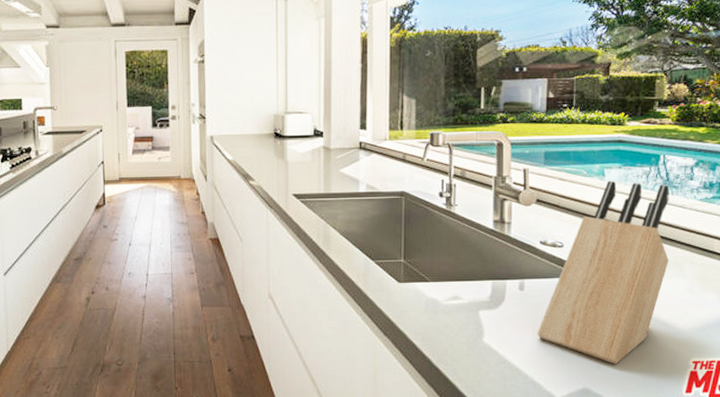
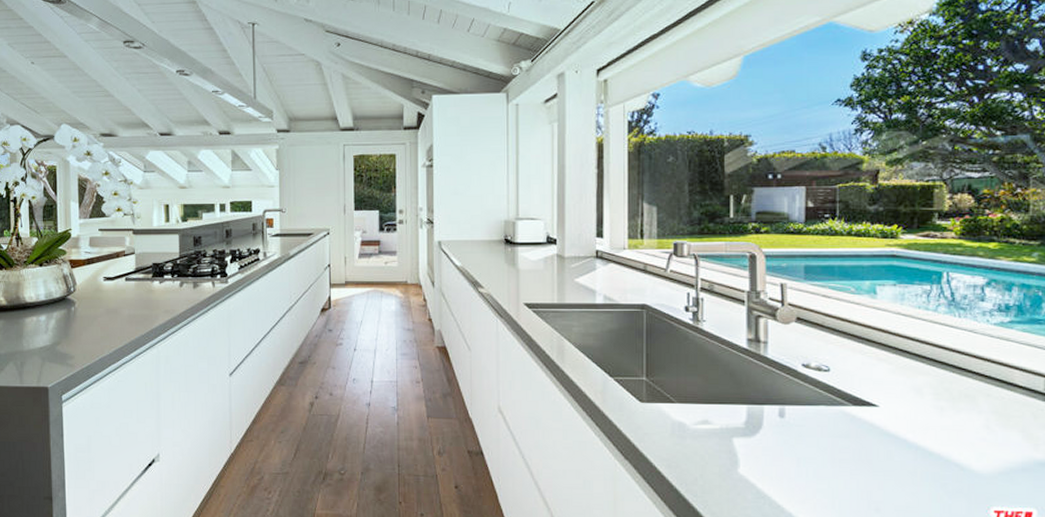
knife block: present [537,180,670,364] -> none [801,299,958,508]

